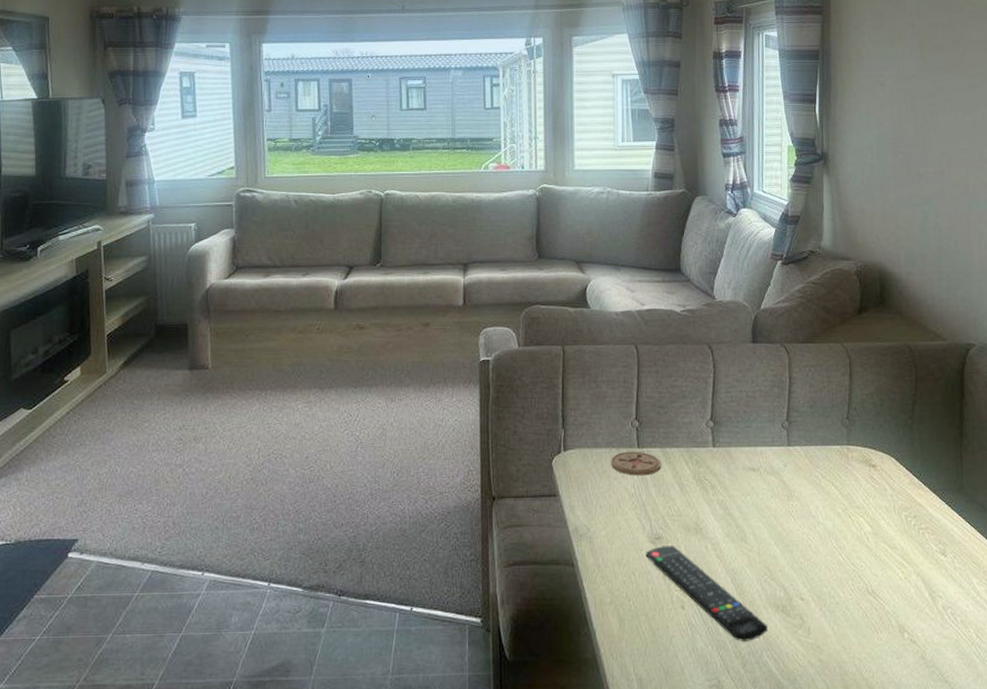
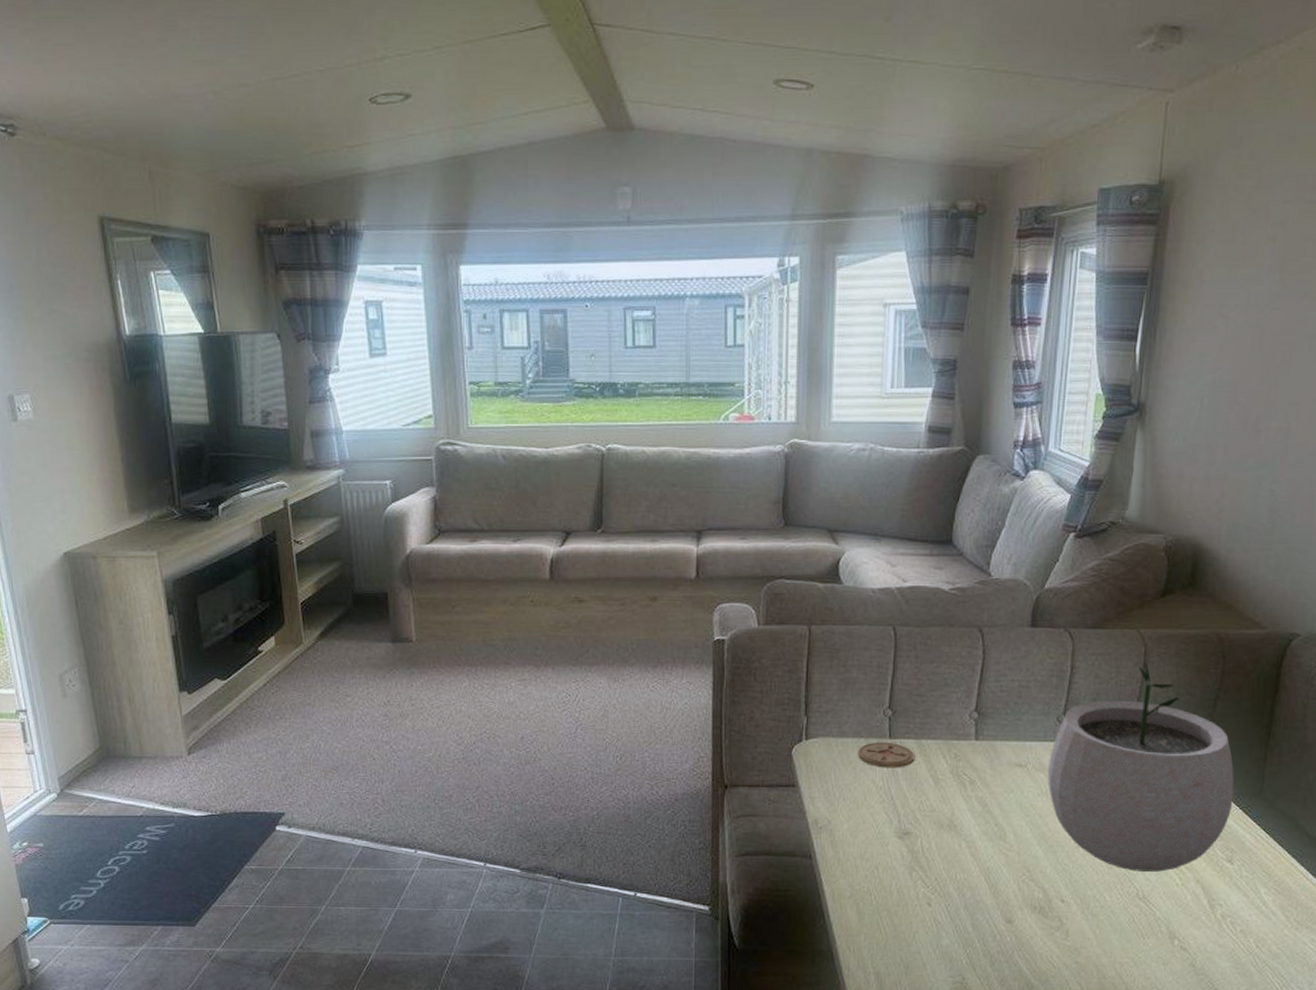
remote control: present [645,546,767,641] -> none [891,842,1021,941]
plant pot: none [778,372,940,567] -> present [1047,662,1234,872]

